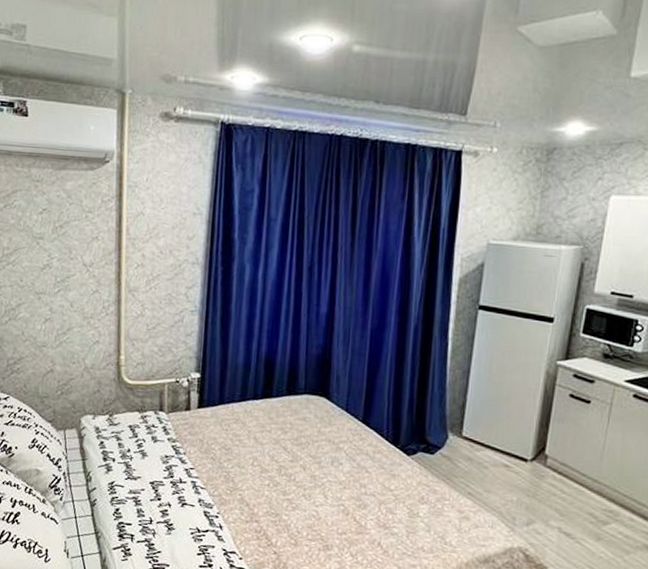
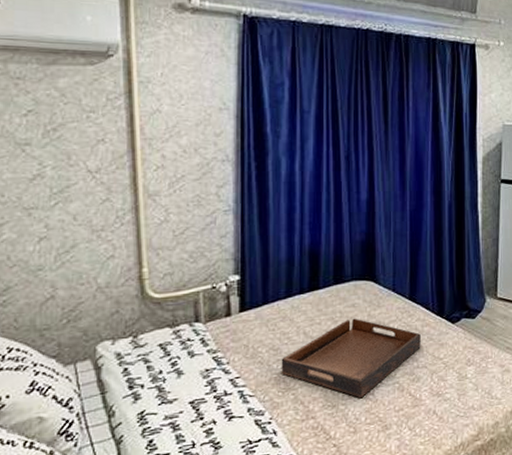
serving tray: none [230,431,372,513] -> present [281,318,421,399]

